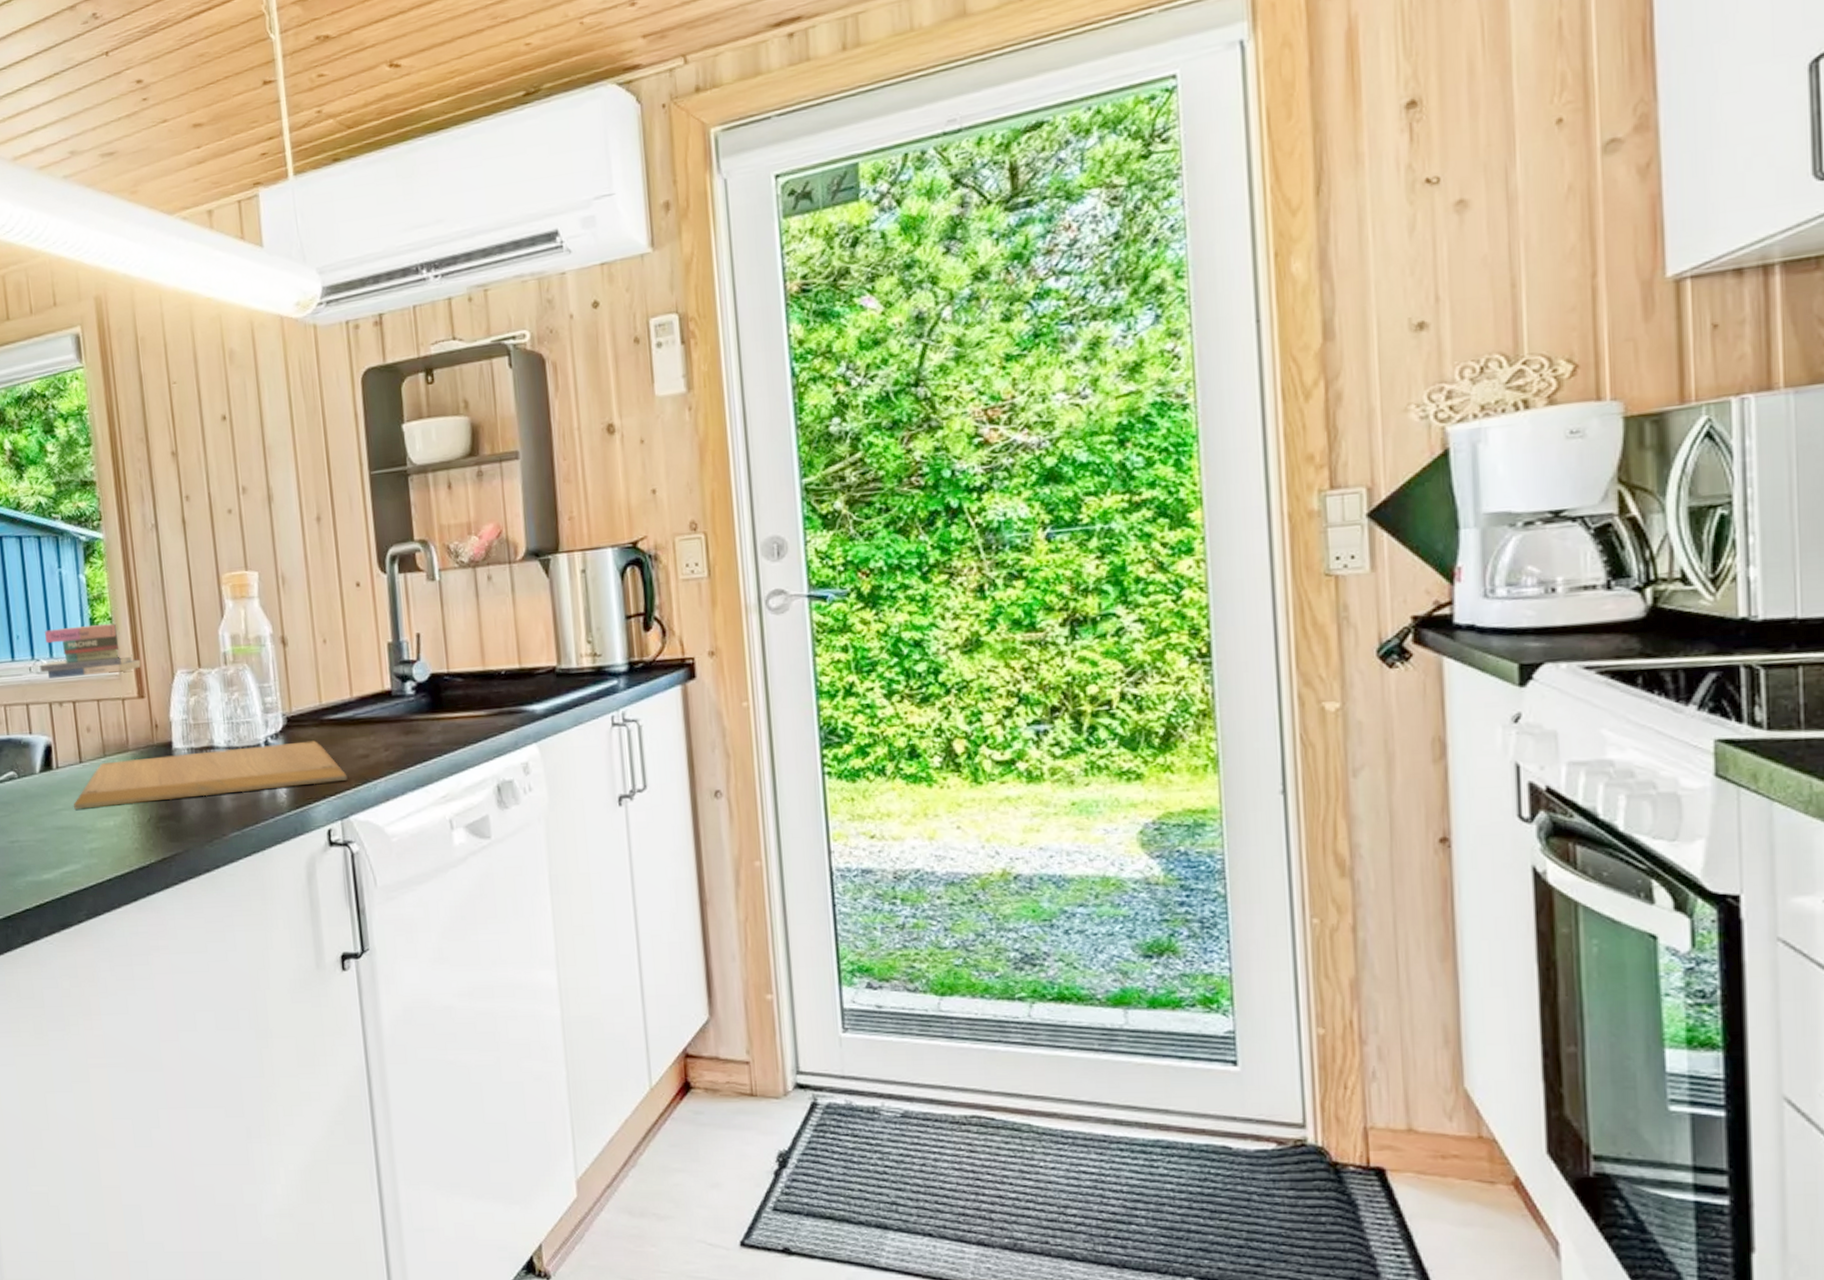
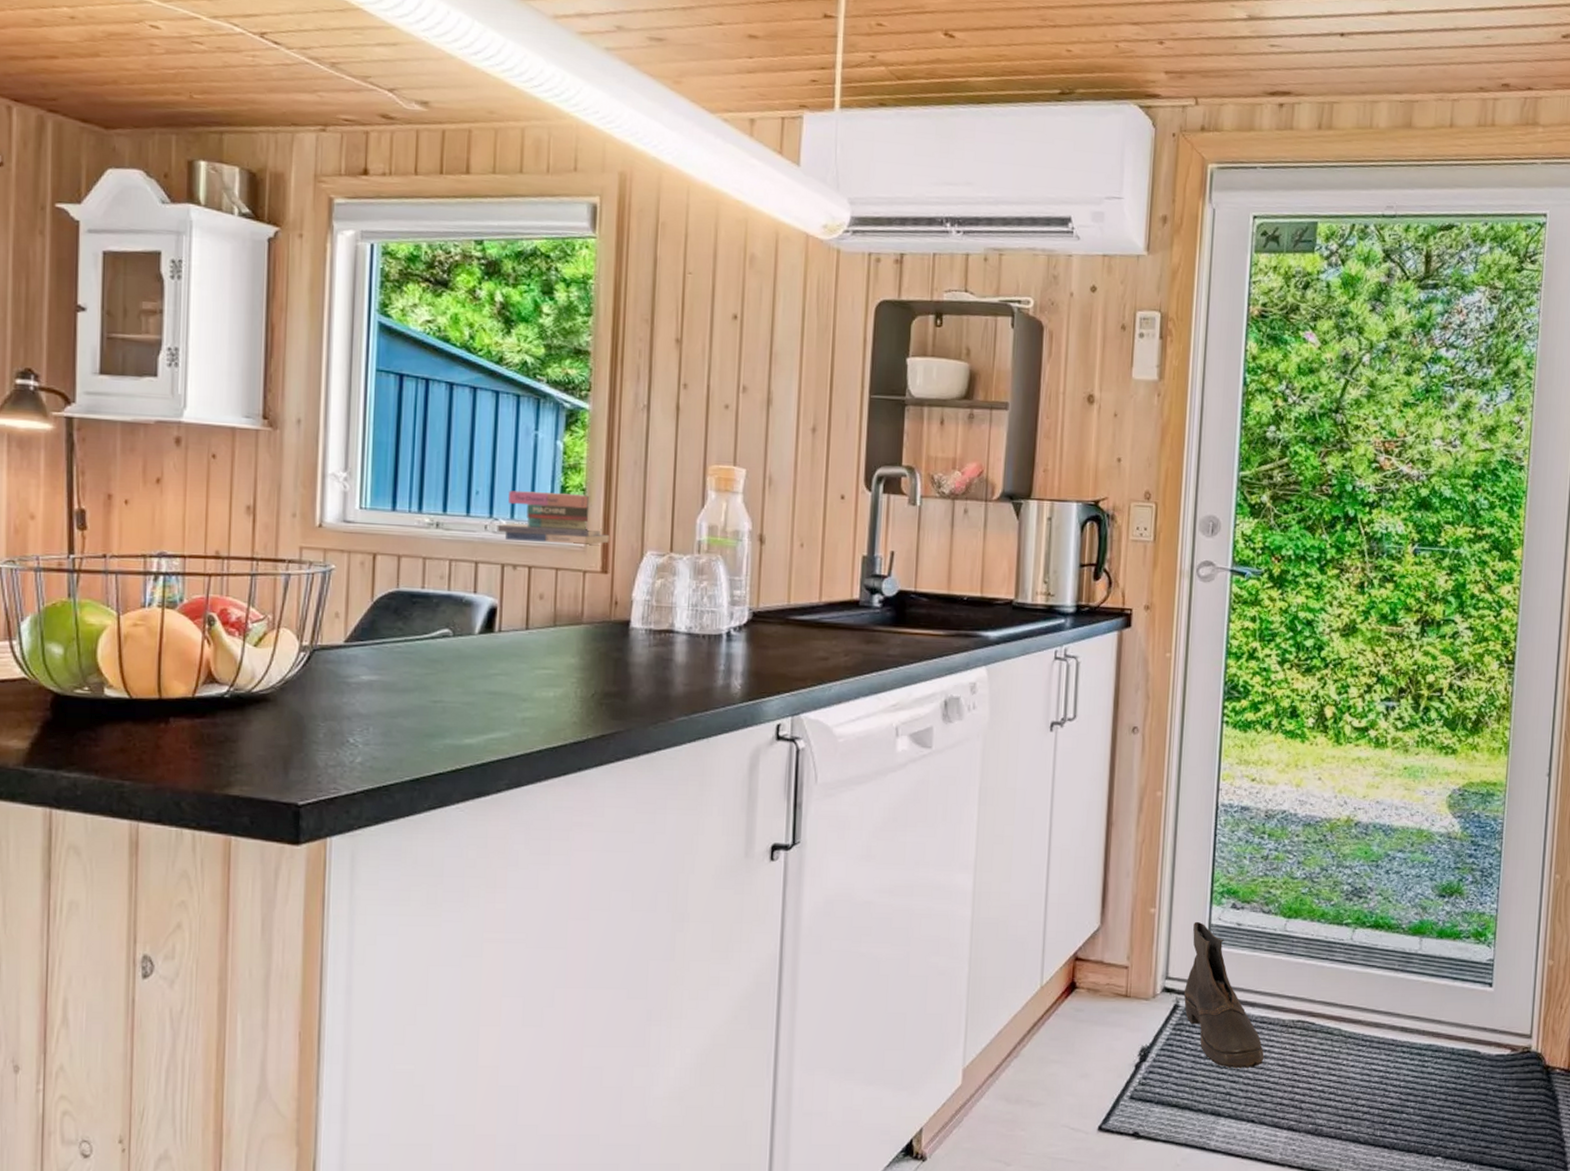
chopping board: present [74,740,348,810] -> none [512,632,804,680]
boot: none [821,1006,934,1174] -> present [1183,921,1264,1069]

